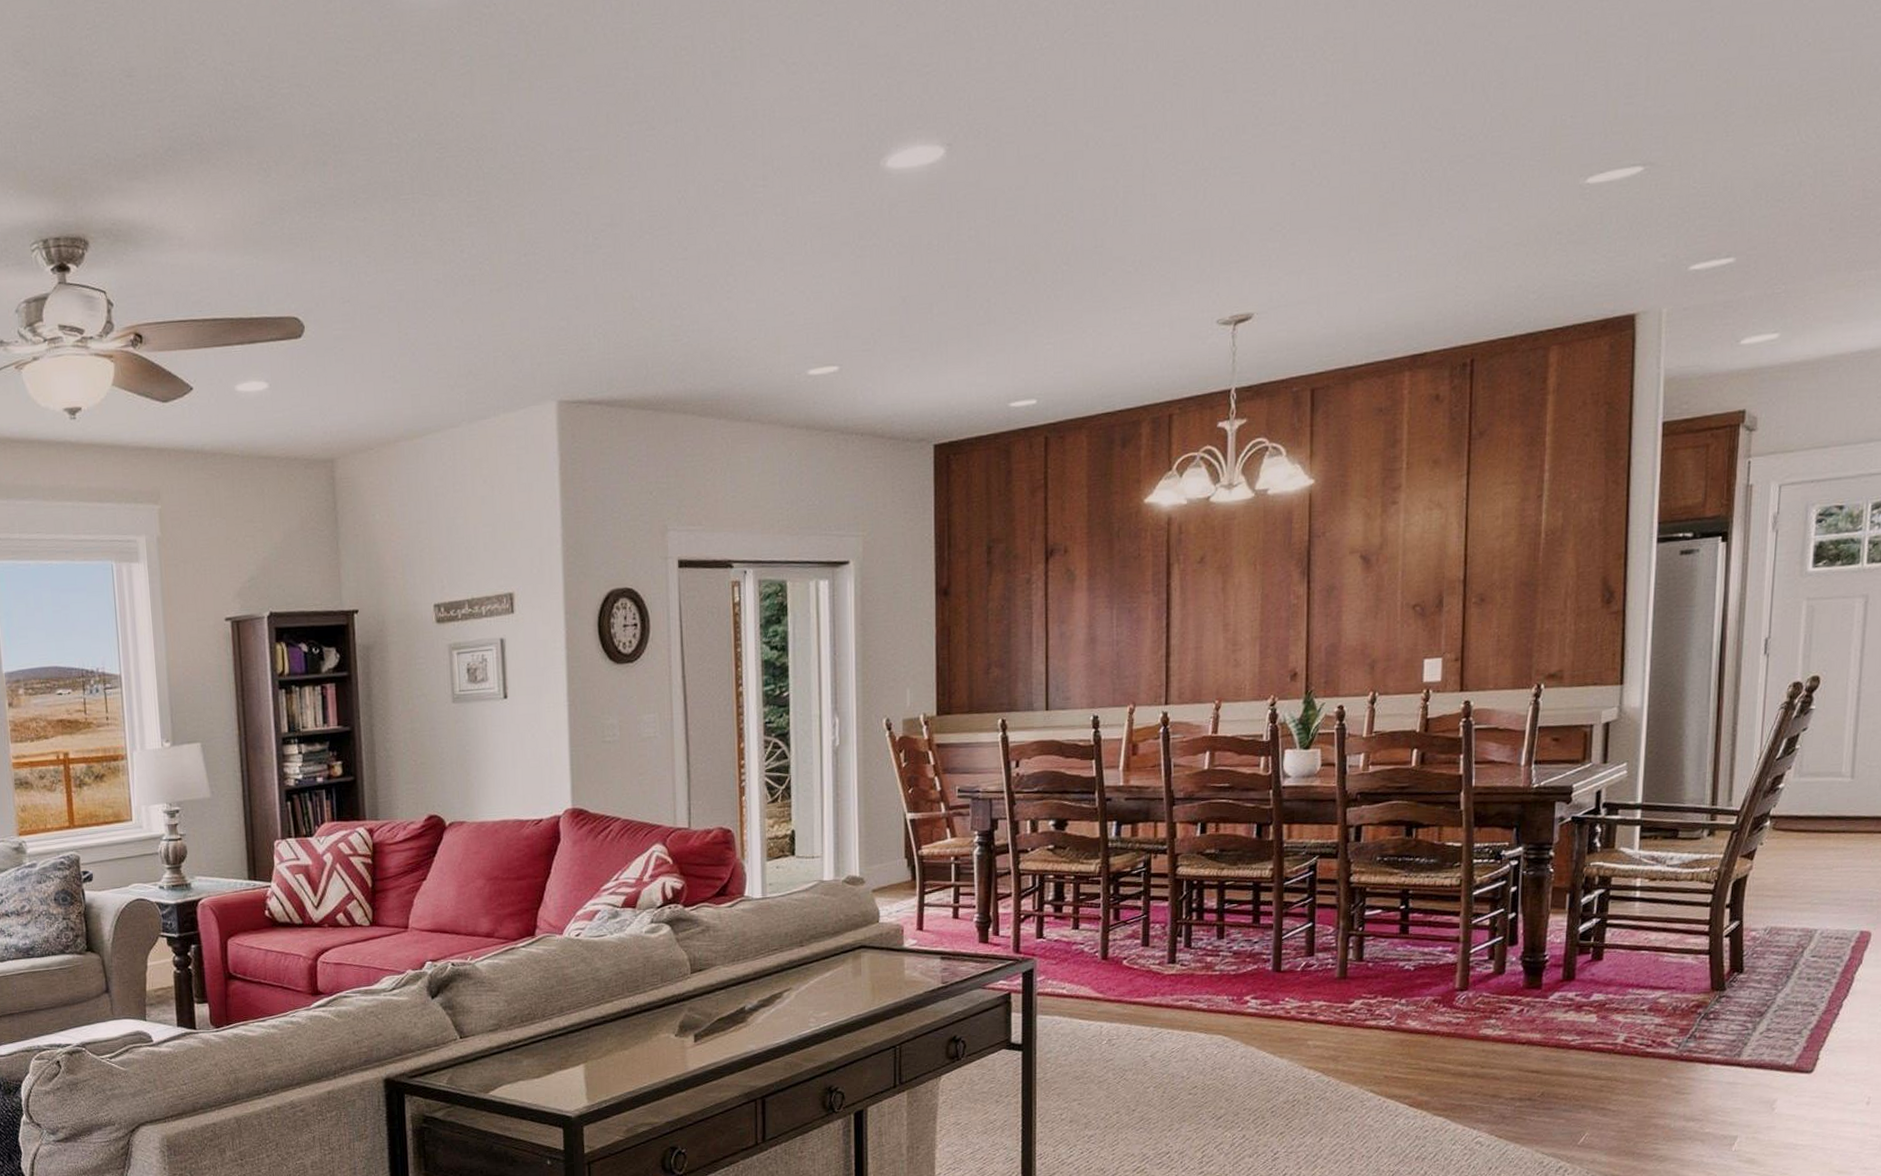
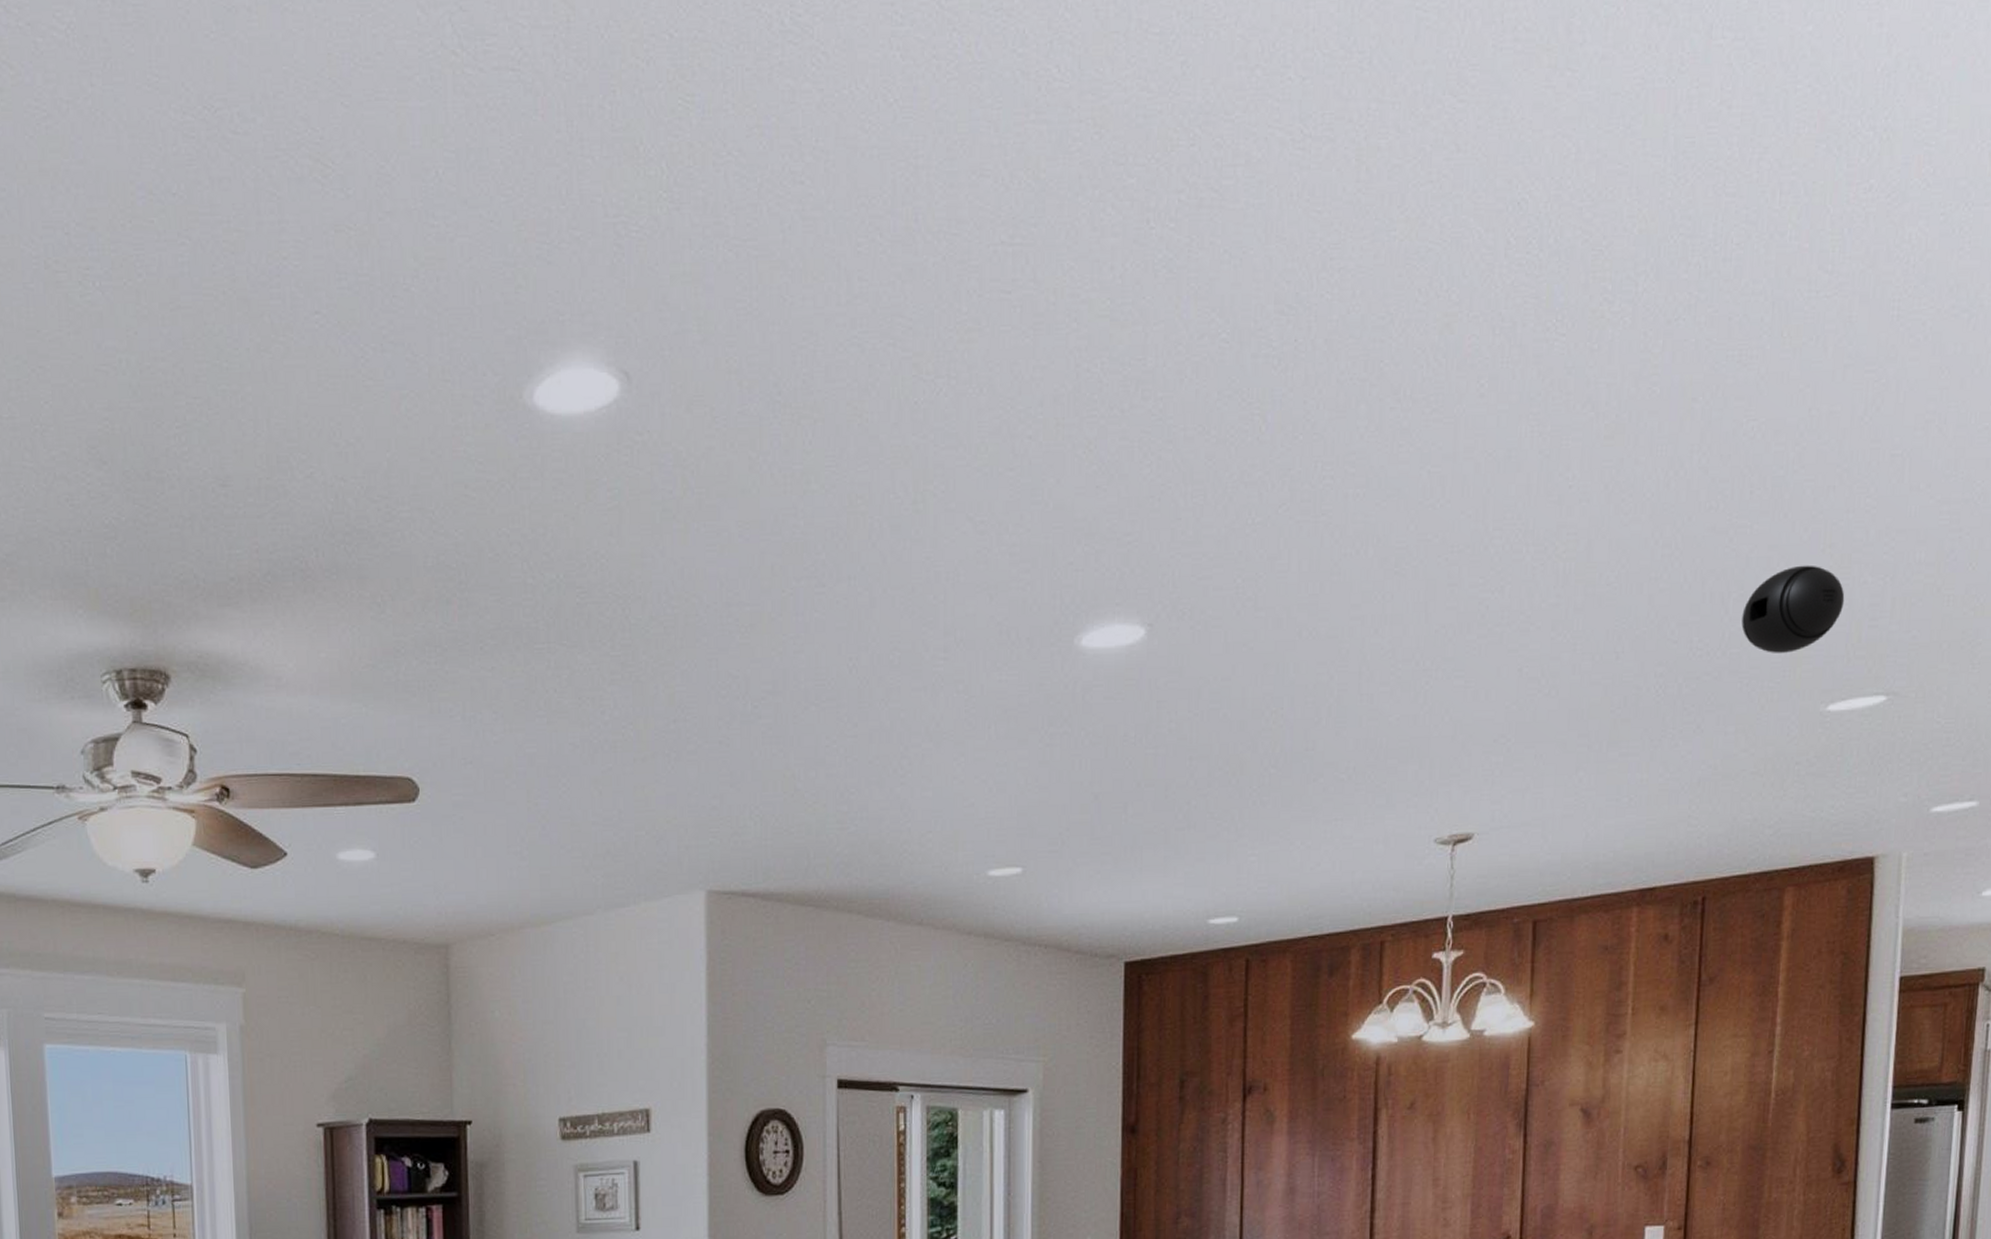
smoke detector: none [1502,51,1601,134] -> present [1741,565,1845,653]

